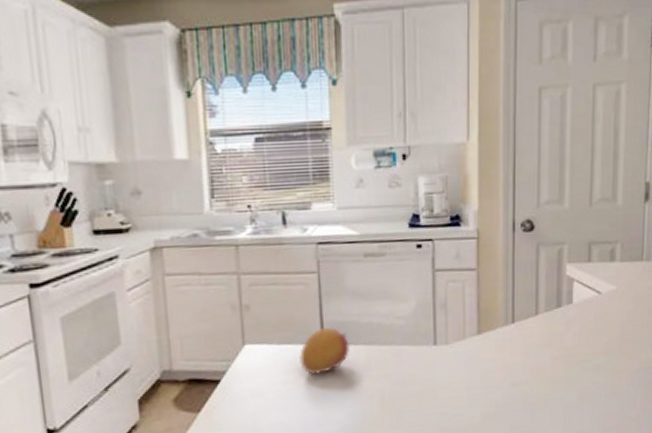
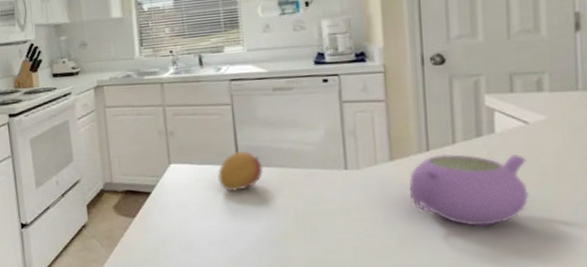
teapot: none [493,325,597,399] -> present [408,153,530,226]

